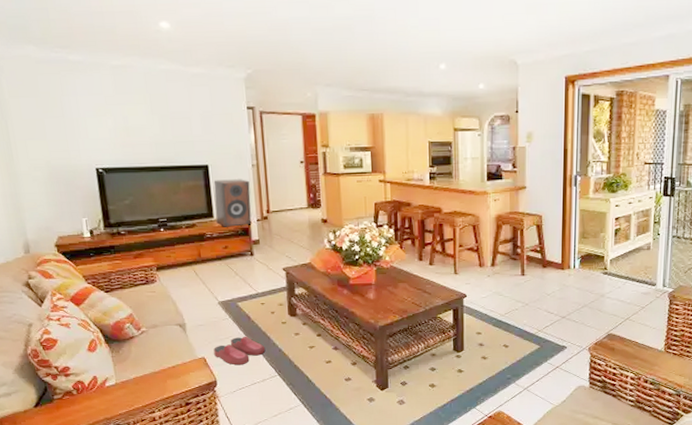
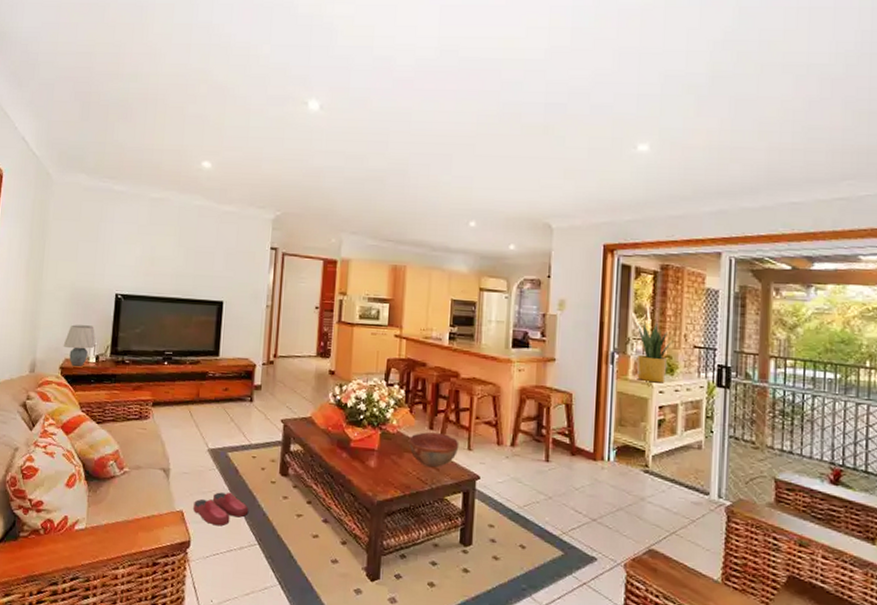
table lamp: none [53,202,87,243] -> present [63,324,96,367]
speaker: present [213,179,252,227] -> none [221,317,261,368]
bowl: none [402,263,447,293] -> present [409,432,460,468]
planter: none [597,145,627,199] -> present [637,322,673,383]

